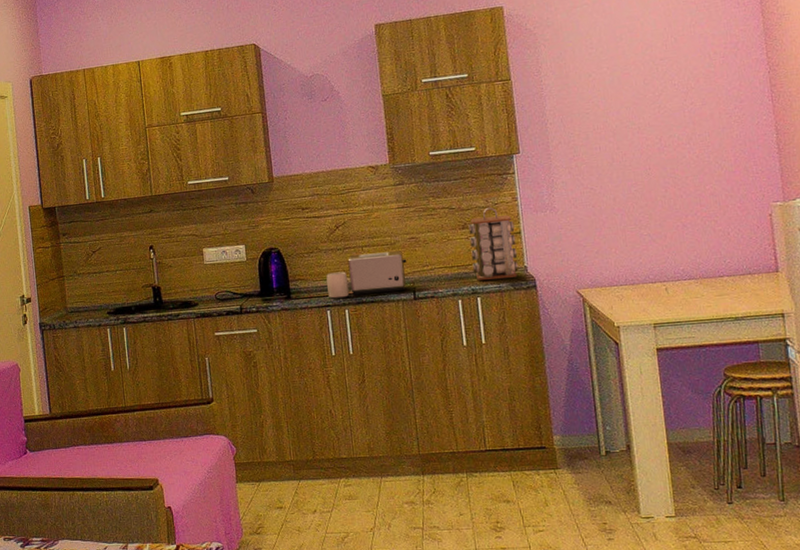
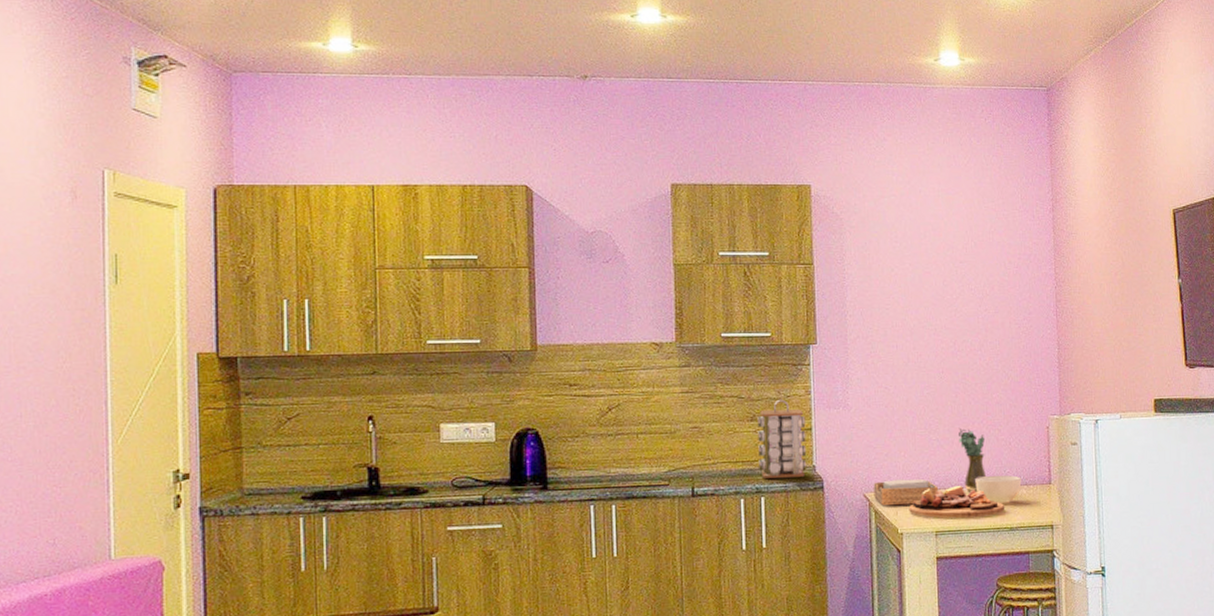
mug: present [326,271,350,299] -> none [591,461,619,492]
toaster: present [347,250,407,296] -> none [619,441,687,489]
napkin holder: none [586,273,653,301] -> present [873,479,938,506]
food platter: none [623,278,728,311] -> present [909,486,1005,519]
vase: none [671,221,705,286] -> present [959,427,987,494]
bowl: none [692,265,745,295] -> present [975,475,1022,504]

